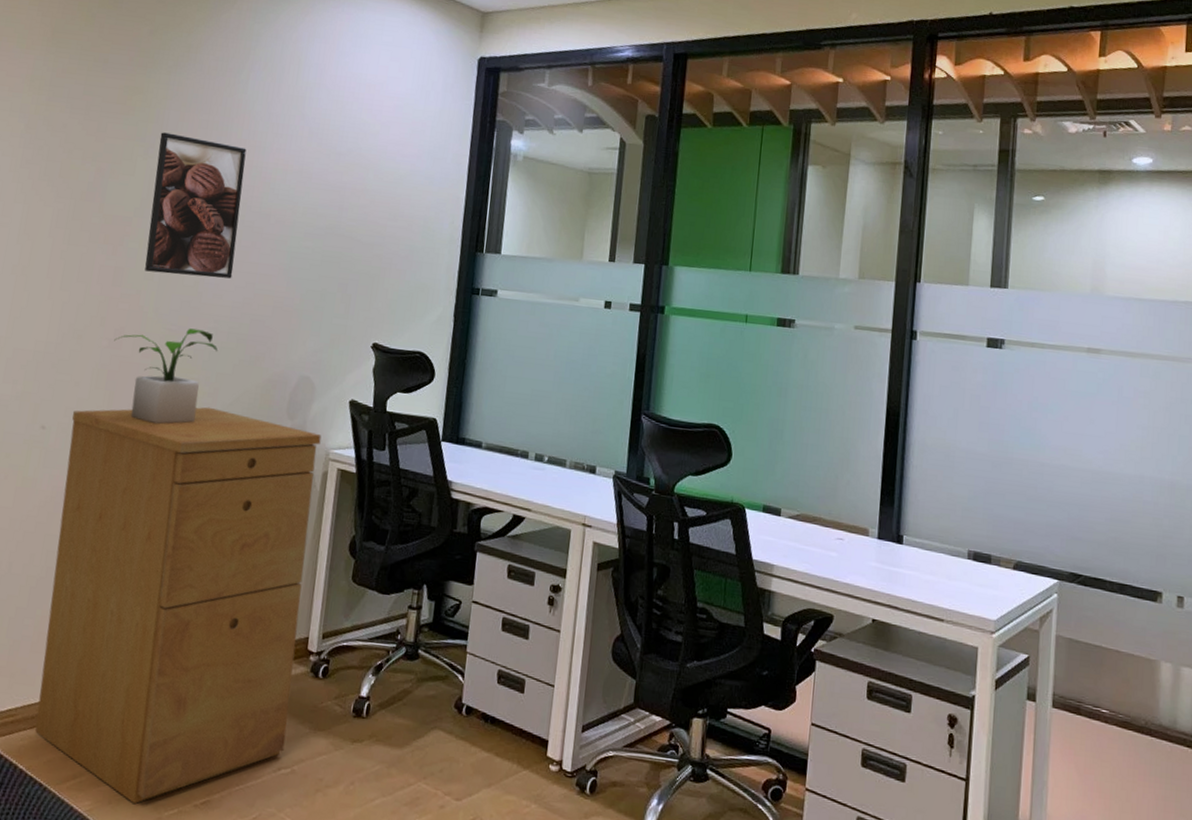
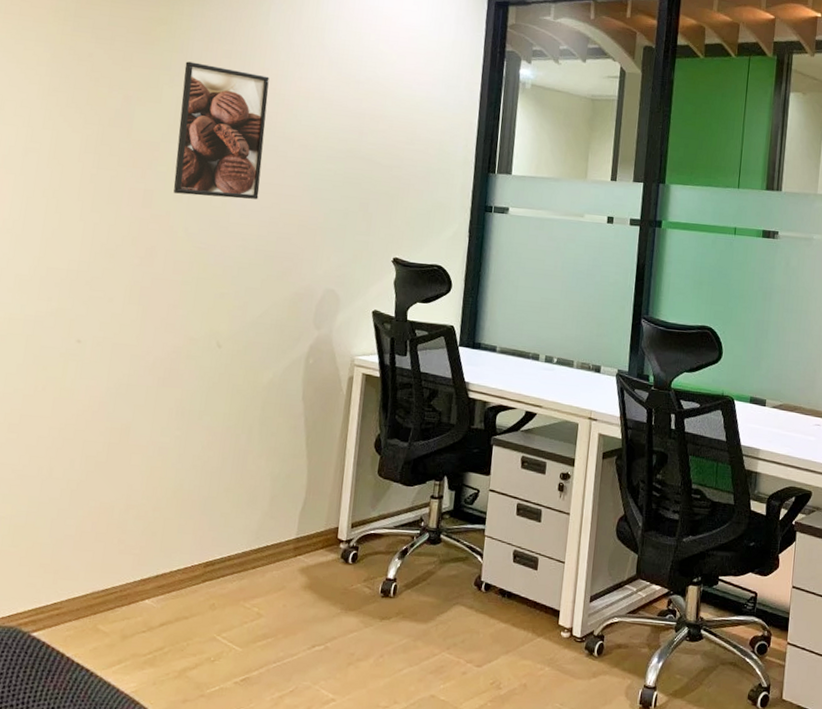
filing cabinet: present [35,407,322,804] -> none [80,319,347,683]
potted plant: present [114,328,218,425] -> none [145,246,247,336]

